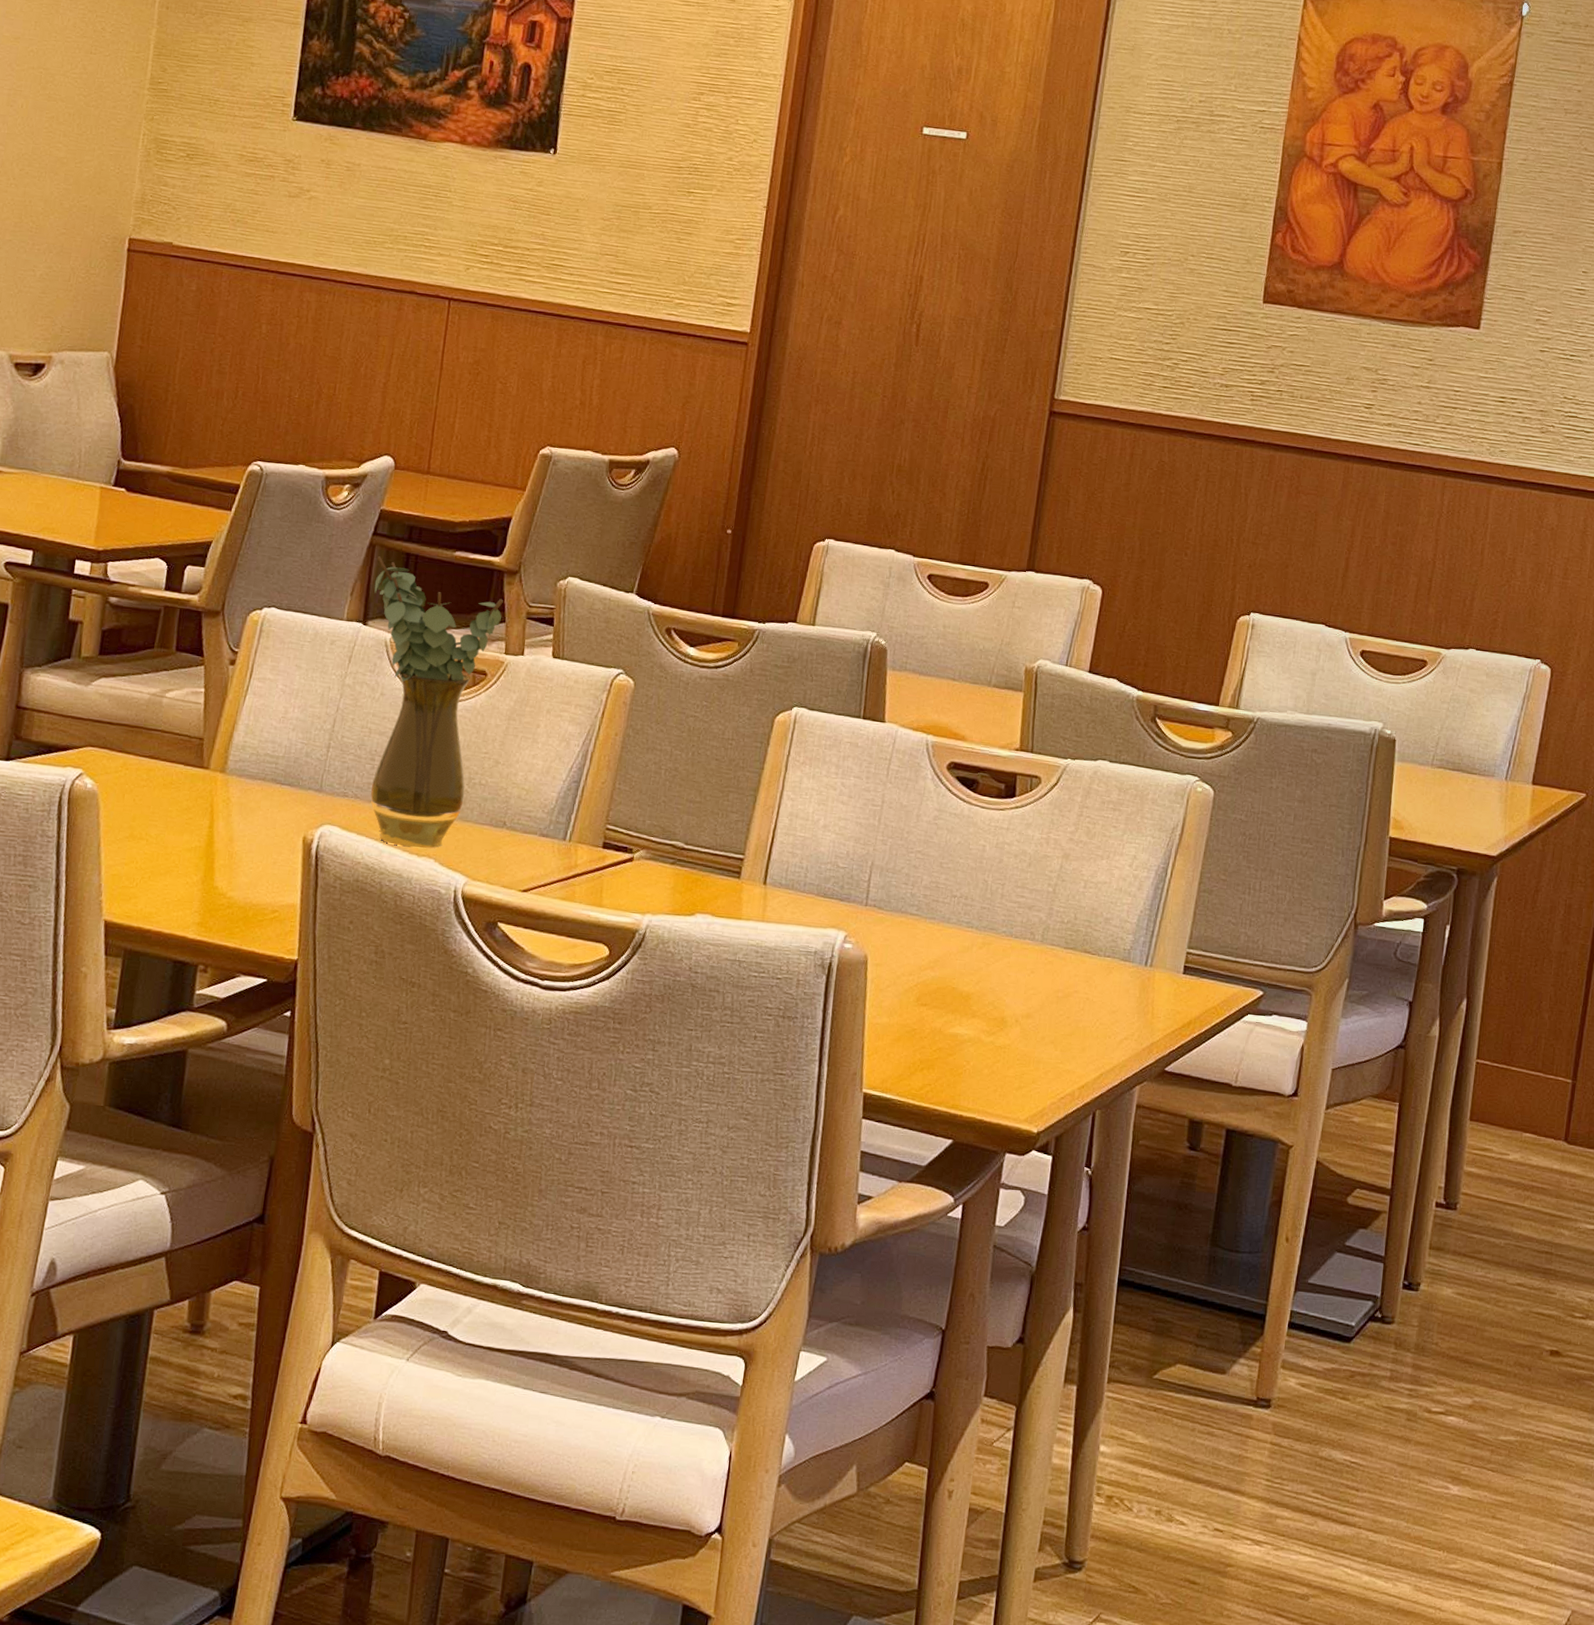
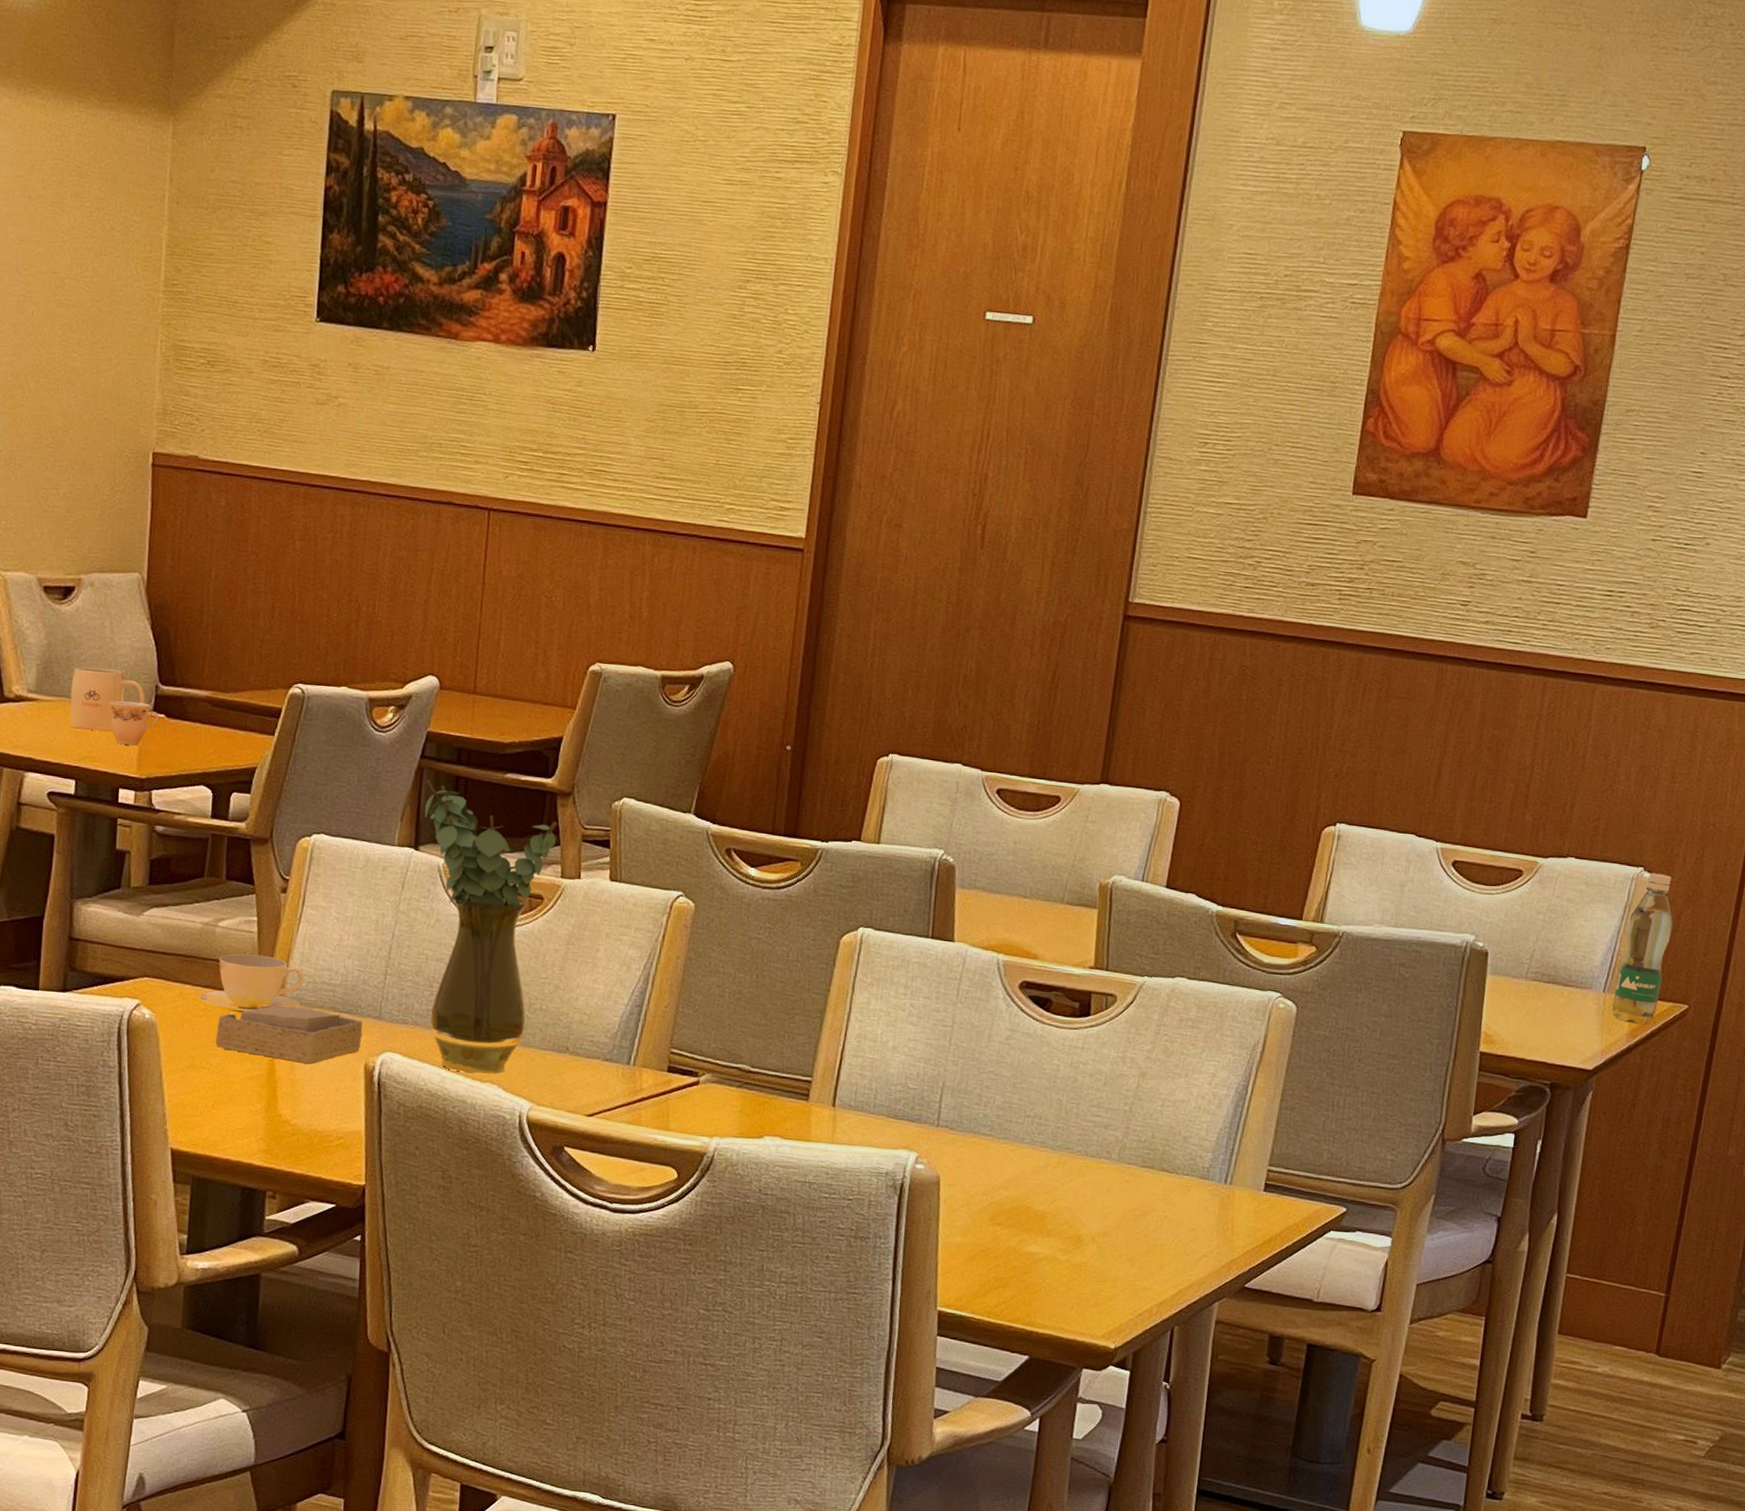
mug: none [31,441,108,504] -> present [69,667,146,732]
teacup: none [70,474,120,518] -> present [108,700,159,746]
teacup: none [142,724,248,783] -> present [199,953,304,1012]
napkin holder: none [156,776,304,837] -> present [215,1004,363,1064]
bottle: none [1514,665,1570,813] -> present [1612,873,1674,1025]

